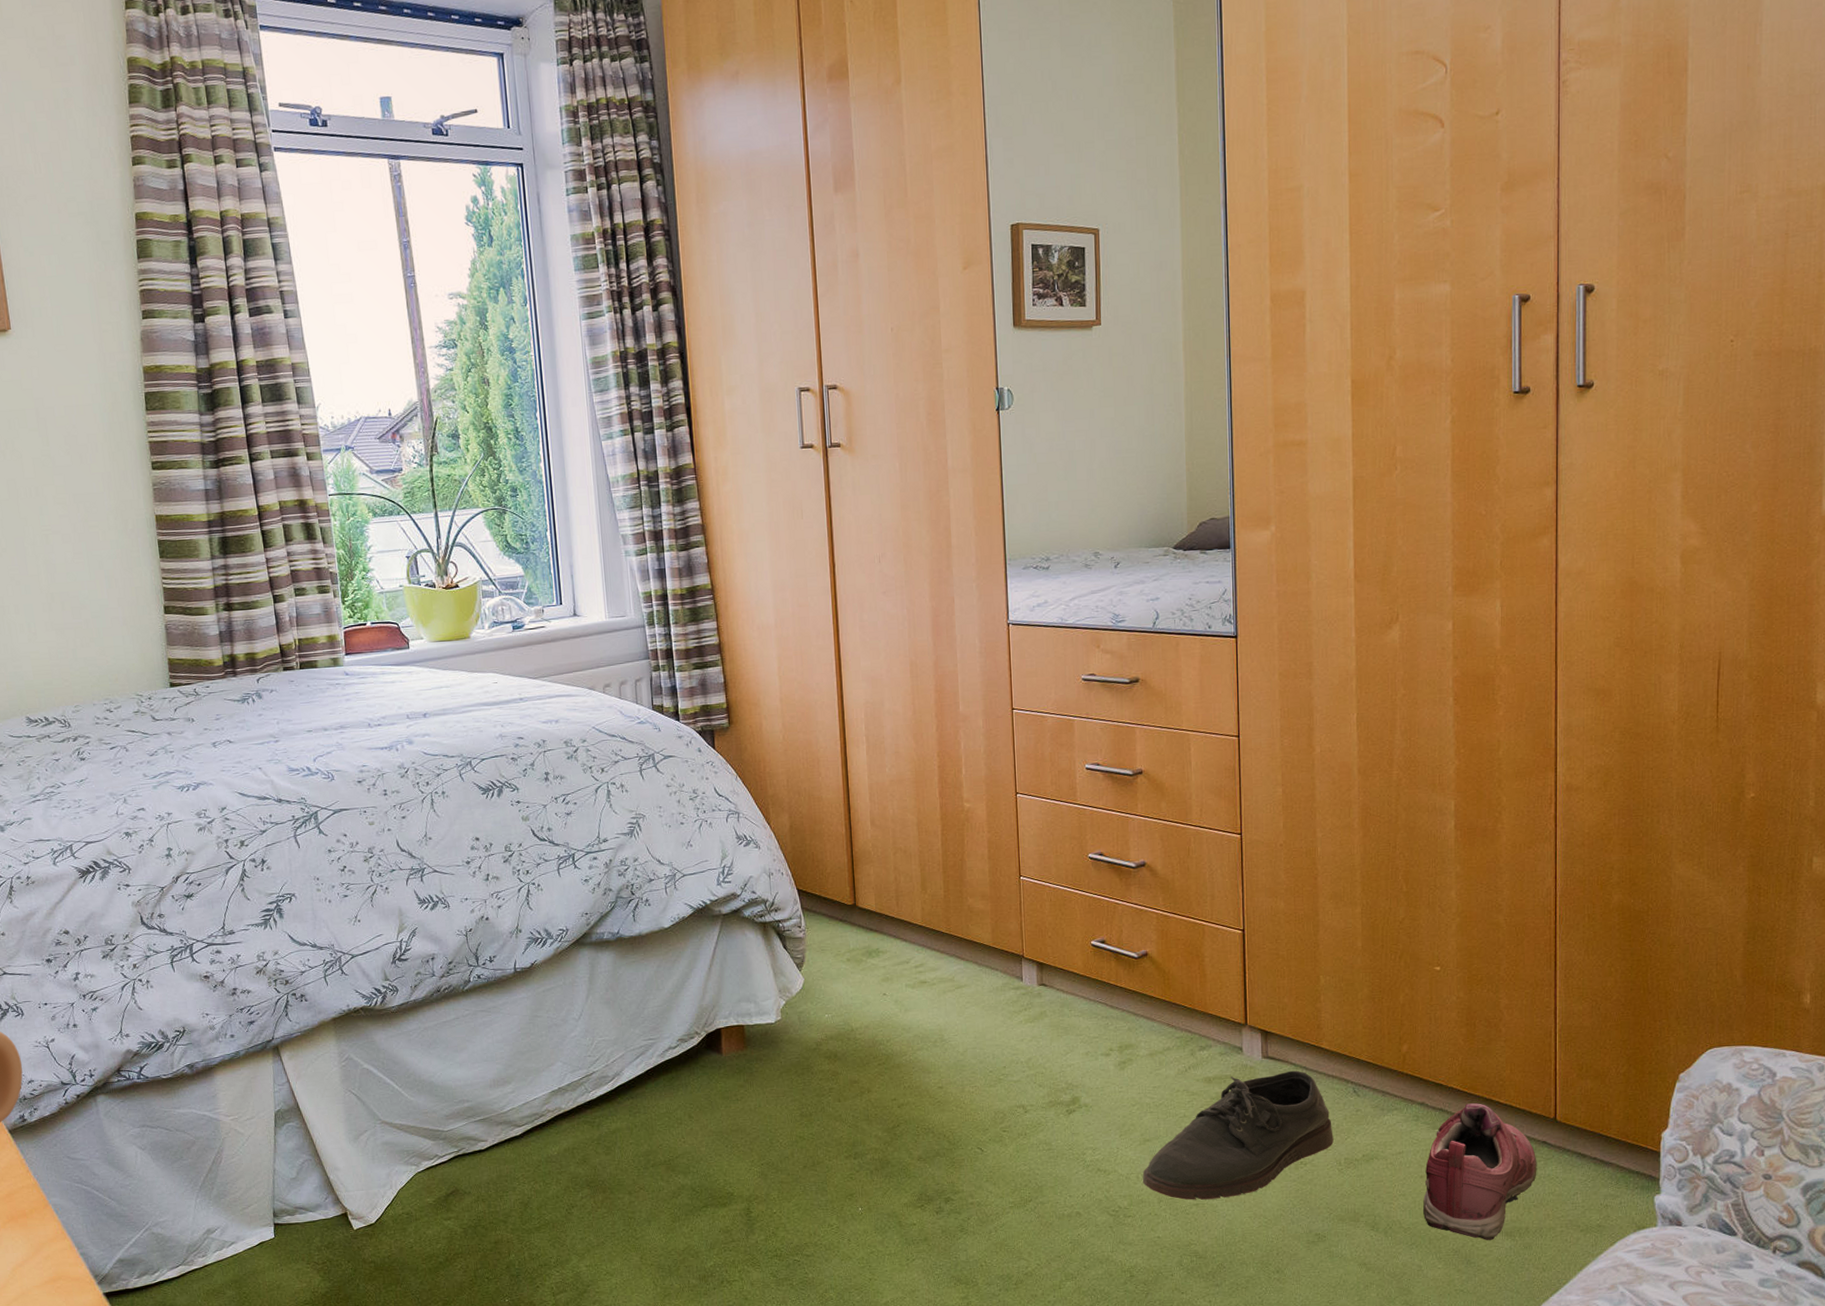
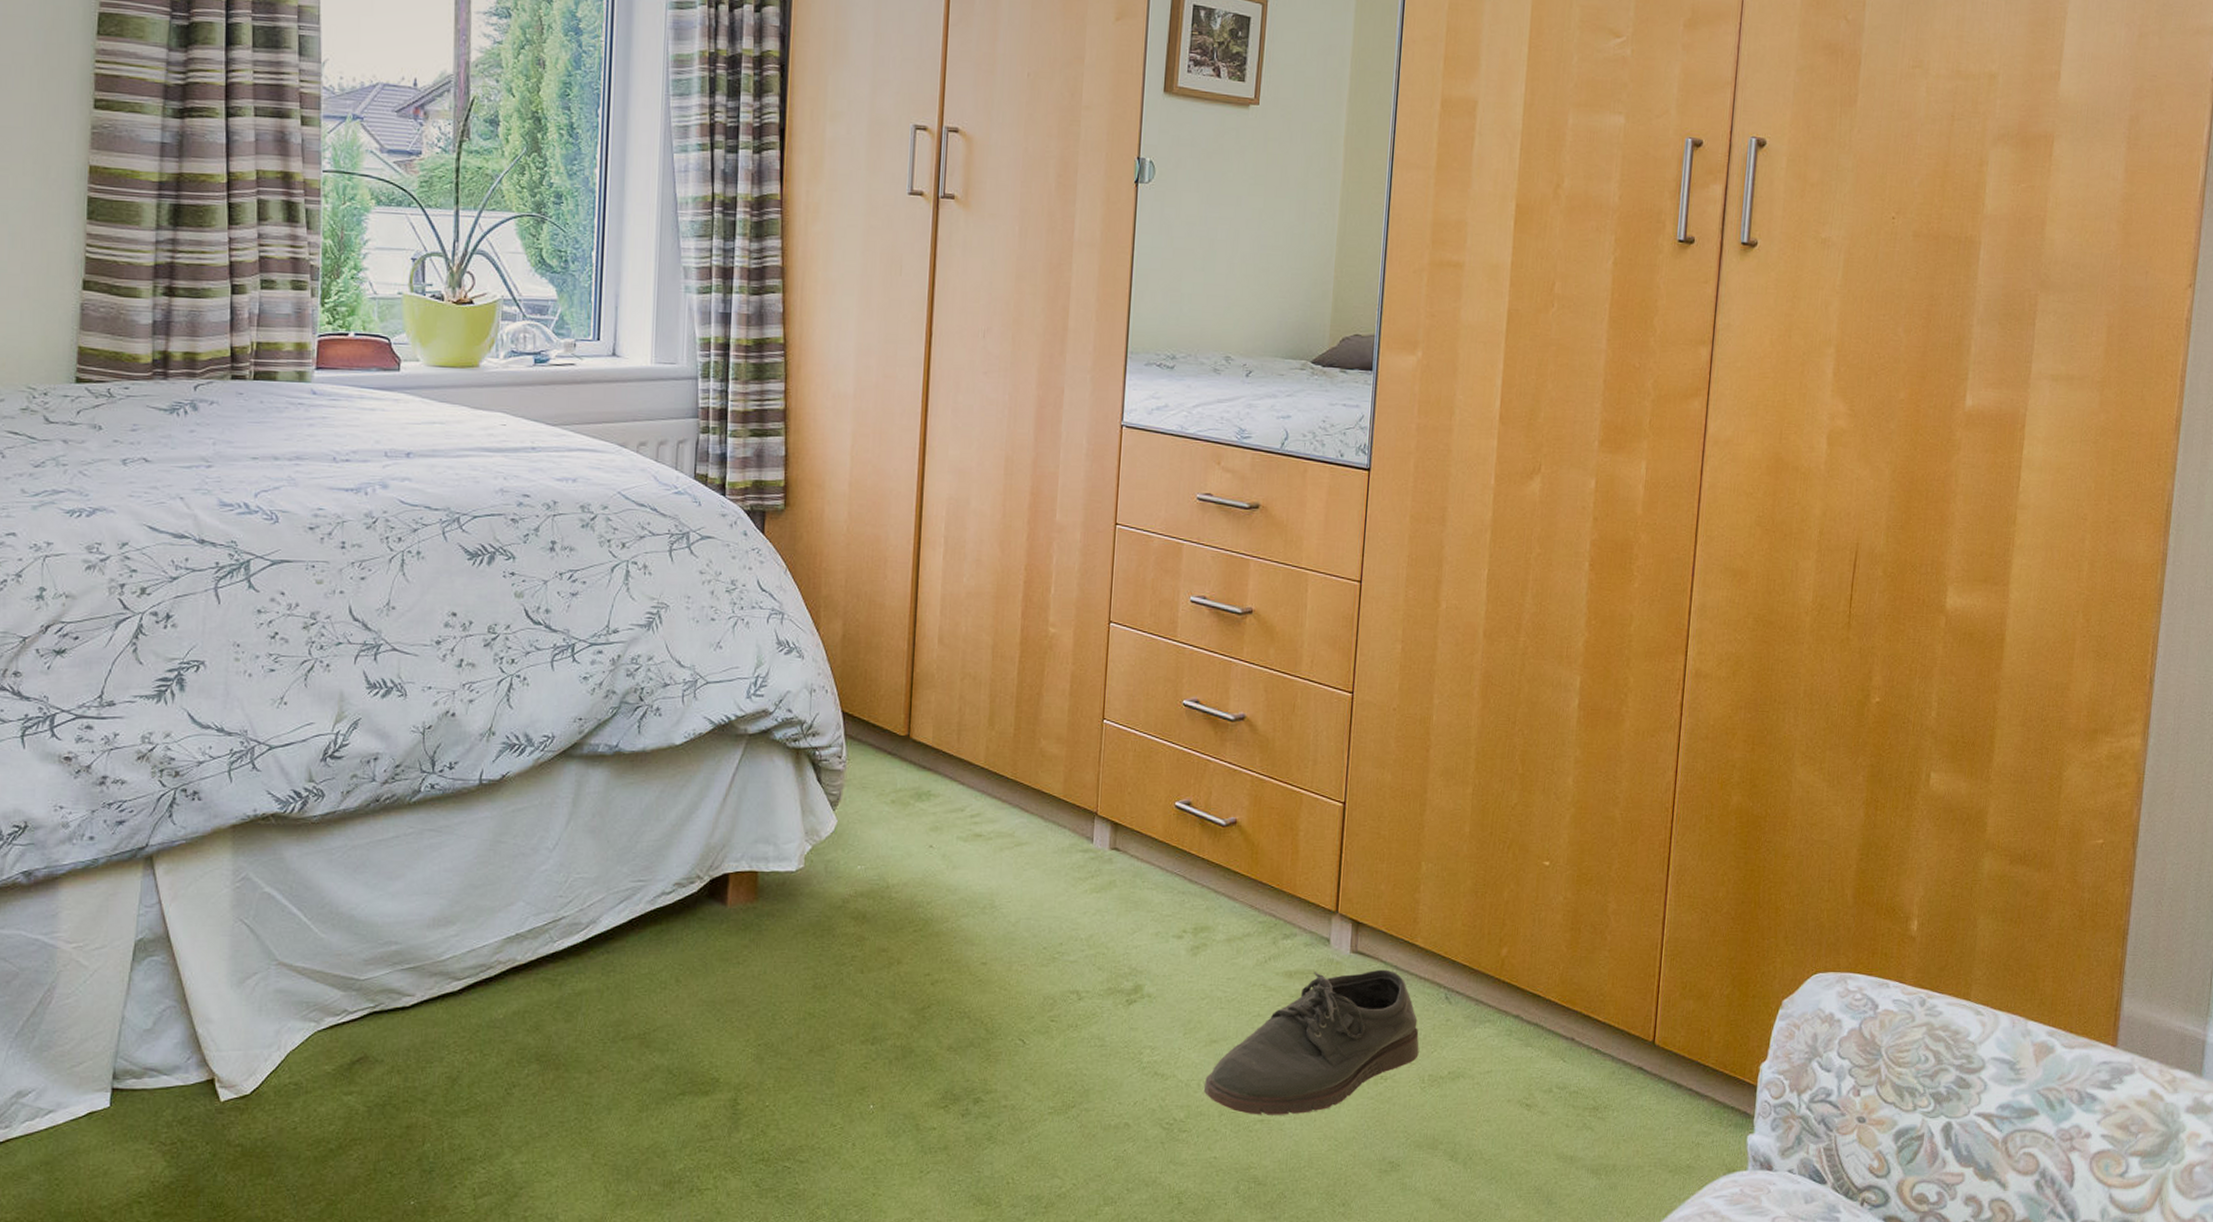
shoe: present [1422,1103,1537,1240] -> none [1506,1019,1631,1178]

